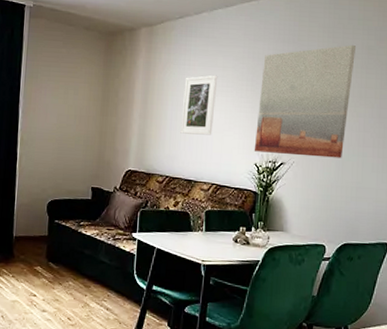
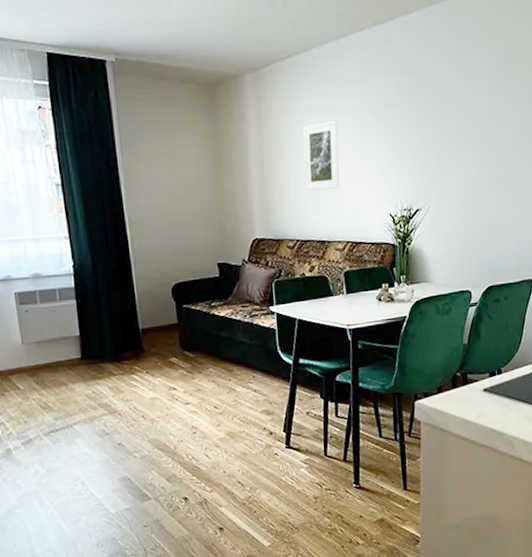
wall art: present [254,44,356,158] -> none [385,68,482,201]

